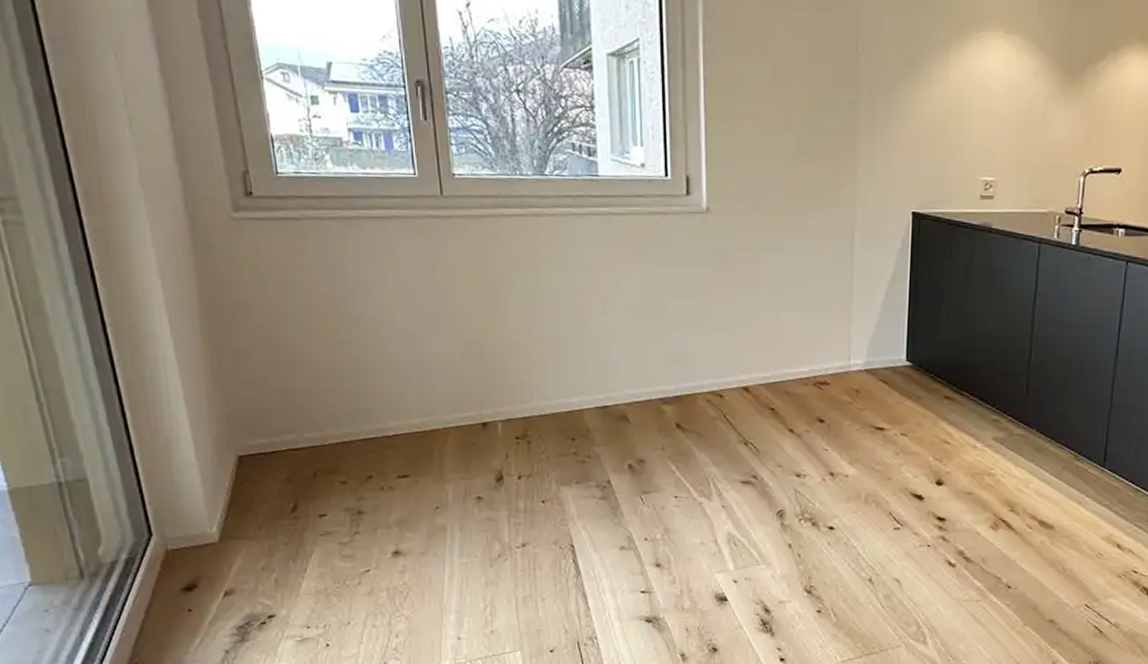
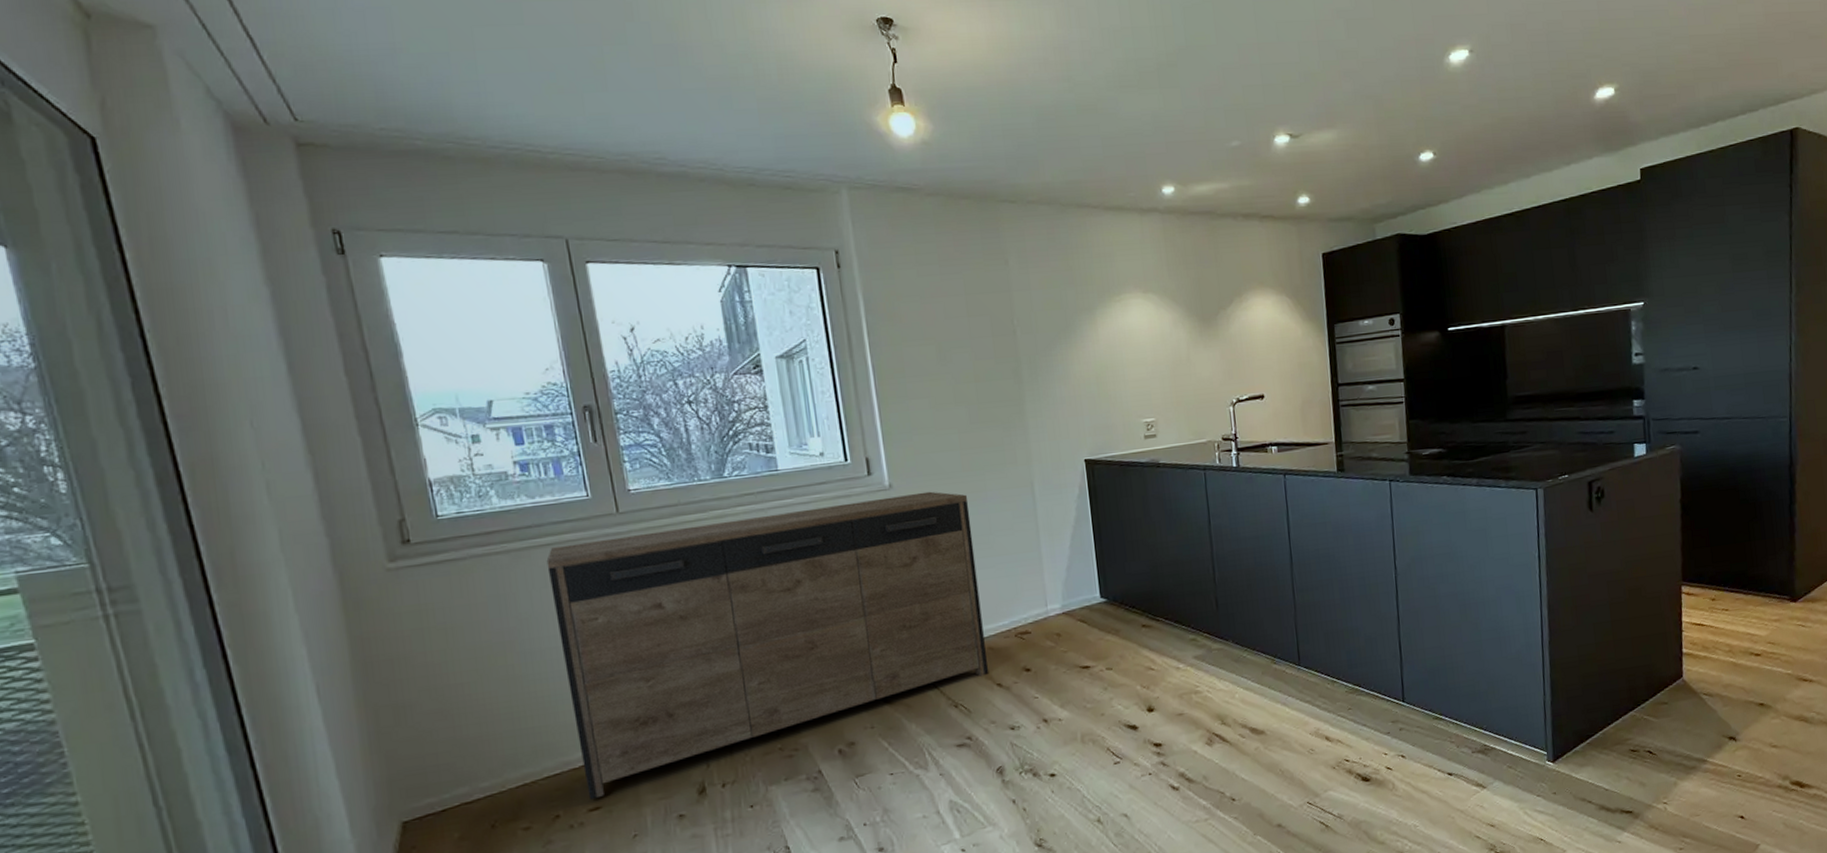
sideboard: none [373,220,785,467] -> present [546,491,989,800]

